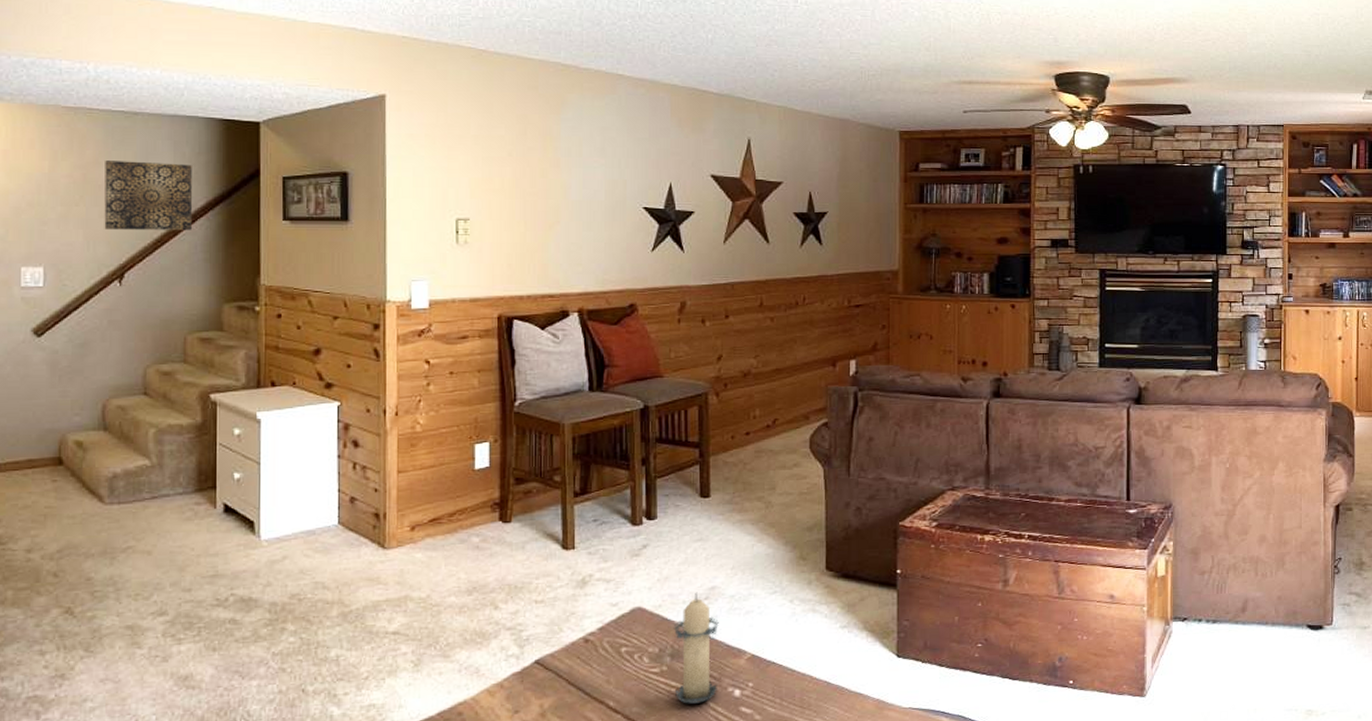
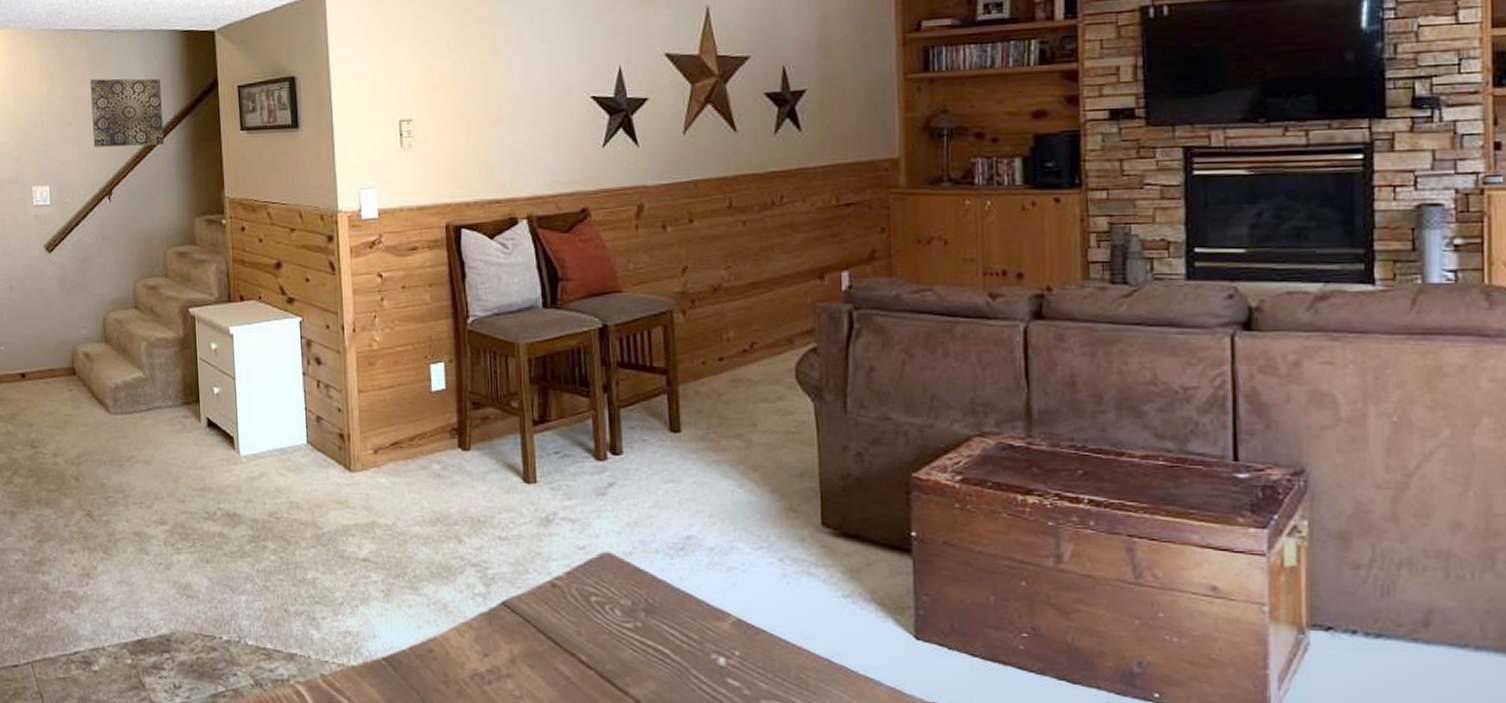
candle: present [673,592,719,704] -> none [646,541,699,668]

